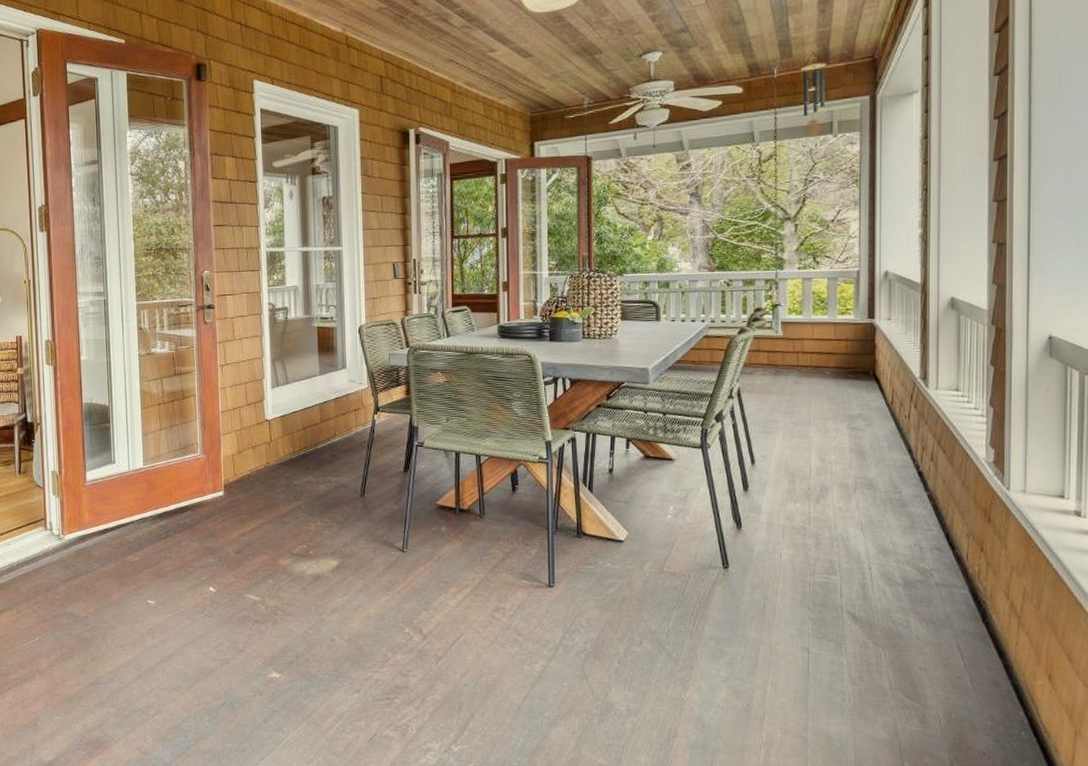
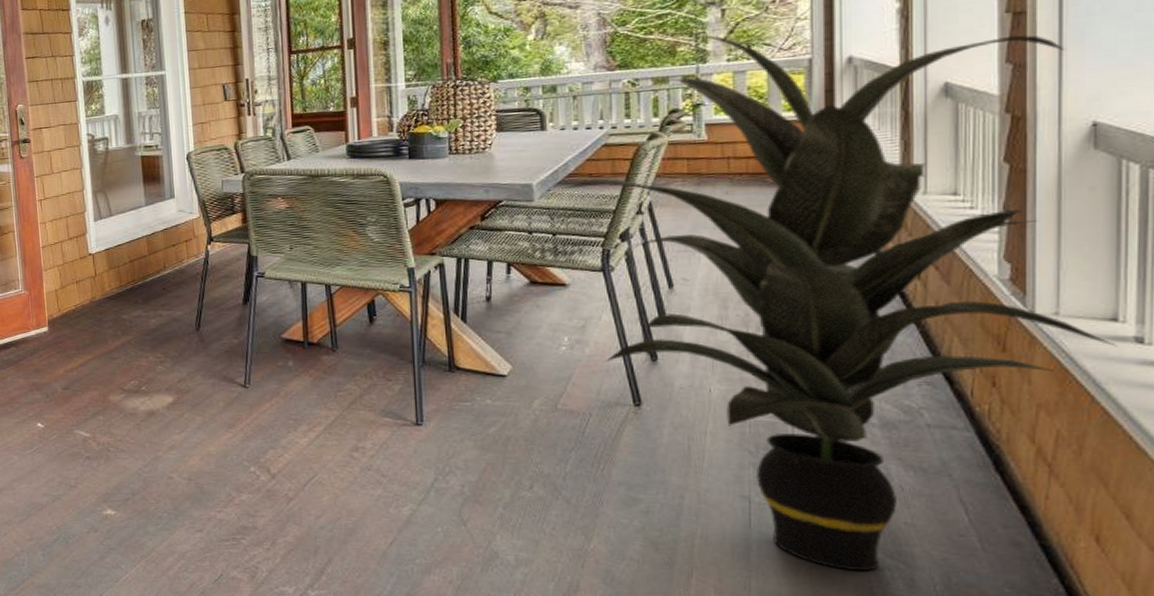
indoor plant: none [671,246,1063,711] -> present [562,35,1117,572]

